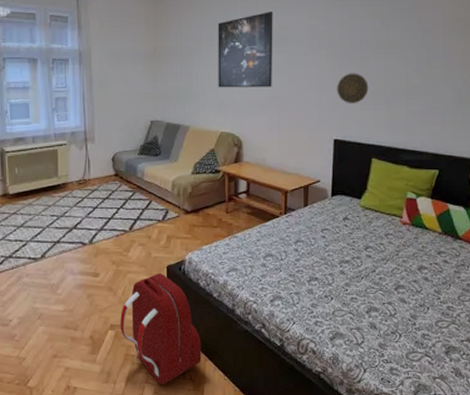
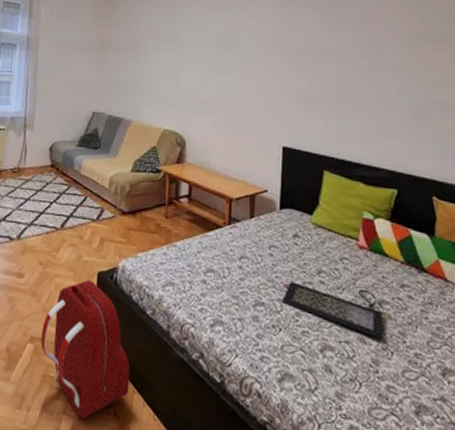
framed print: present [218,10,273,88] -> none [163,11,222,87]
clutch bag: none [332,258,427,298] -> present [281,282,390,339]
decorative plate: present [337,73,369,104] -> none [286,78,319,111]

